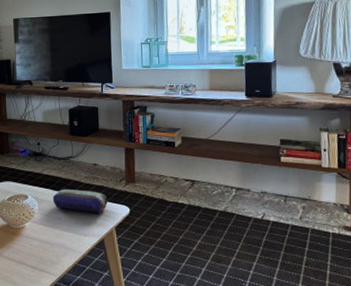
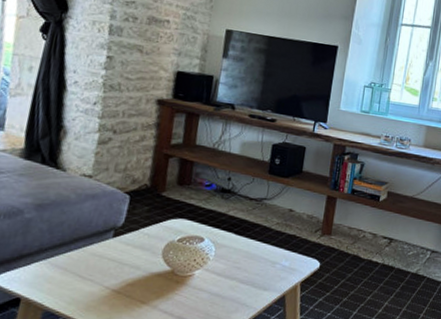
pencil case: present [53,188,108,213] -> none [234,234,298,266]

